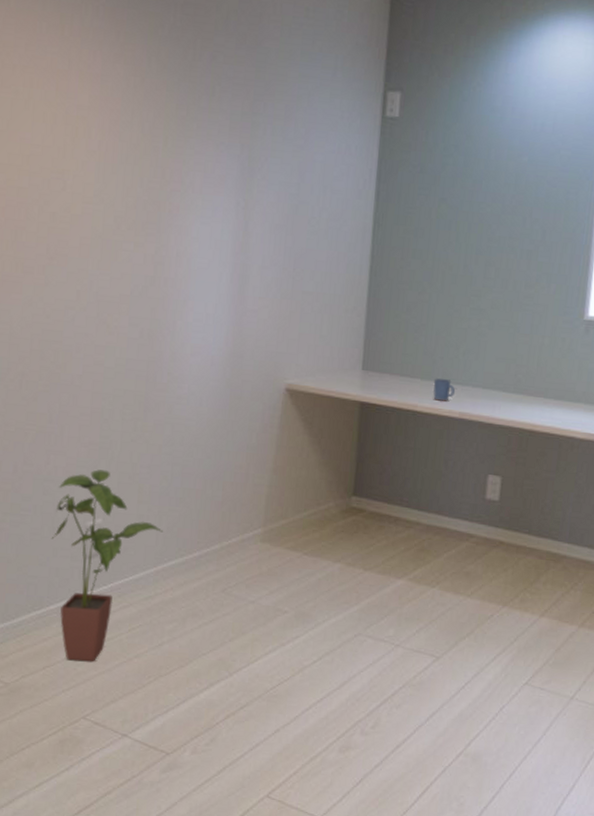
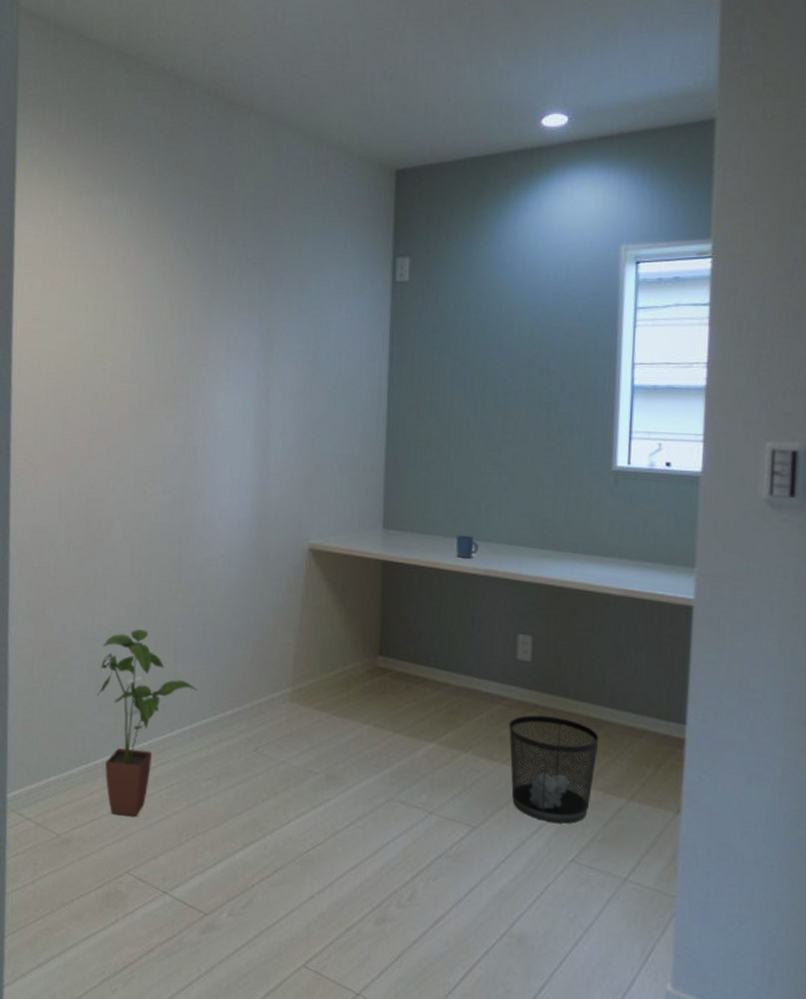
waste bin: none [474,551,557,650] -> present [509,715,599,824]

